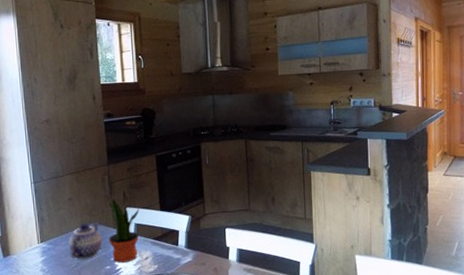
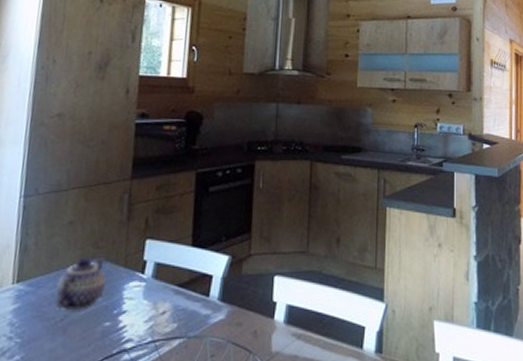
potted plant: present [107,197,140,263] -> none [114,224,164,318]

